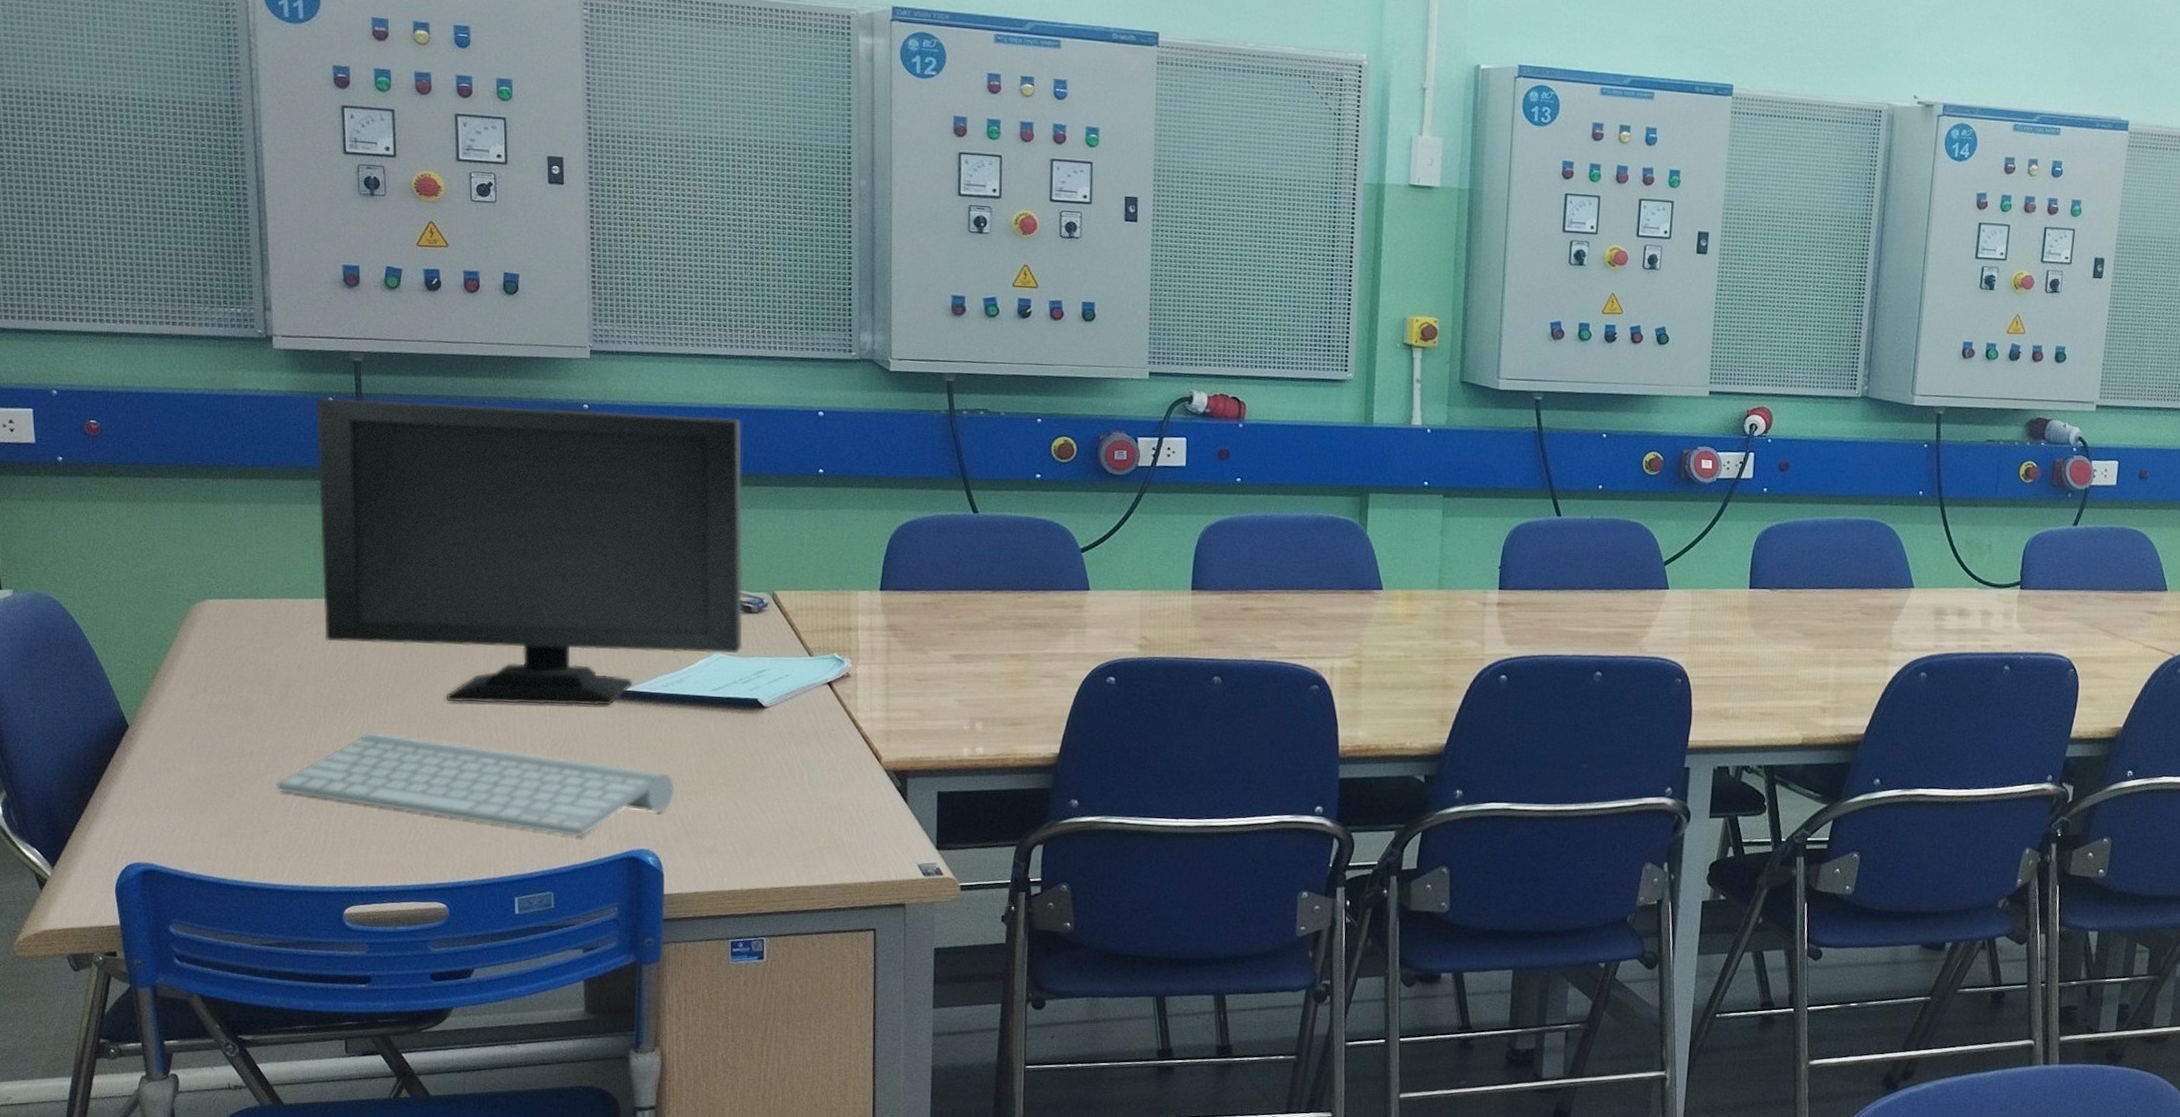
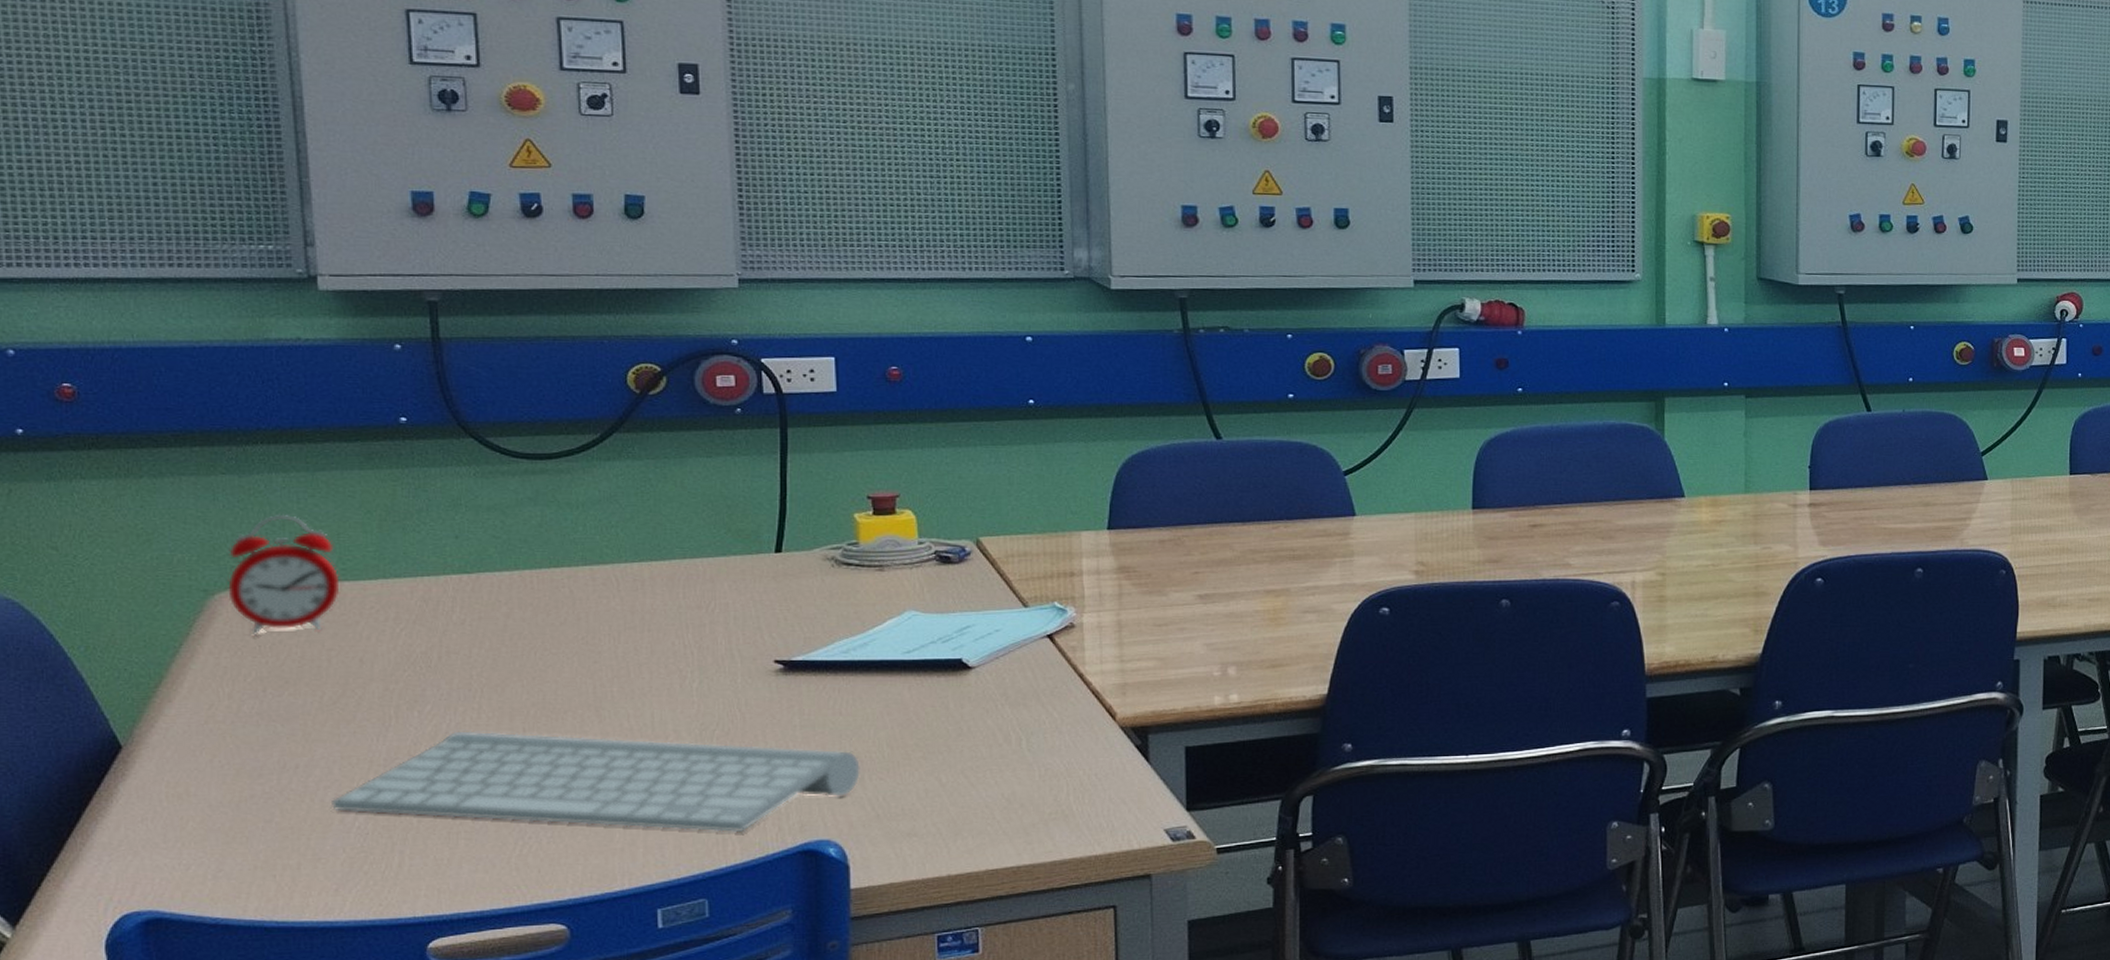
alarm clock: none [205,538,285,640] -> present [228,514,340,635]
computer monitor: present [315,397,743,706] -> none [377,344,941,689]

